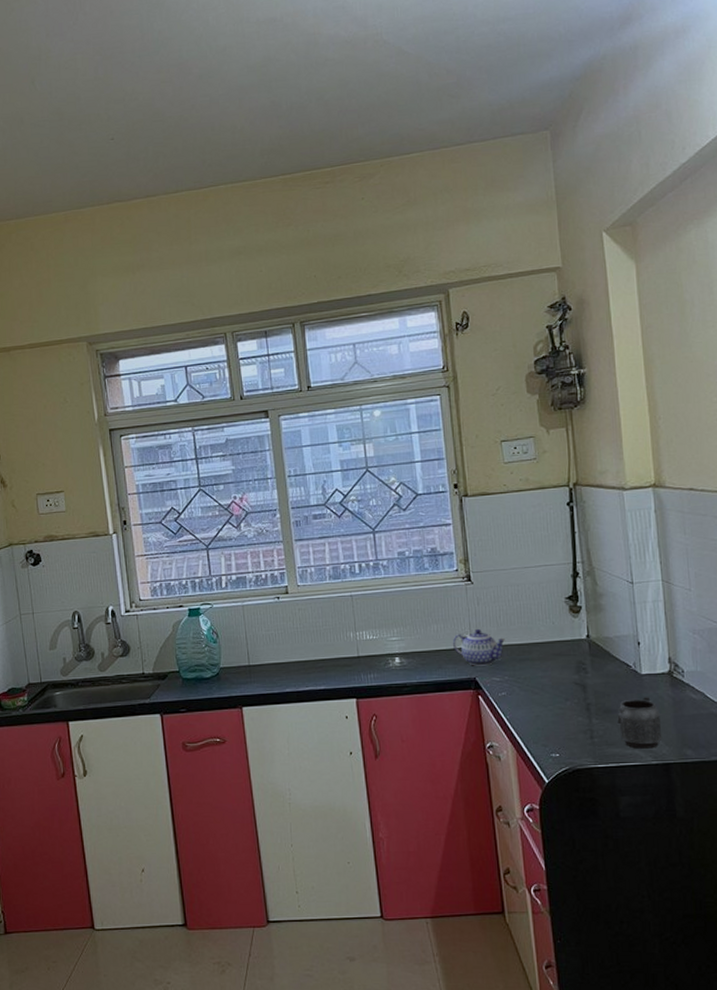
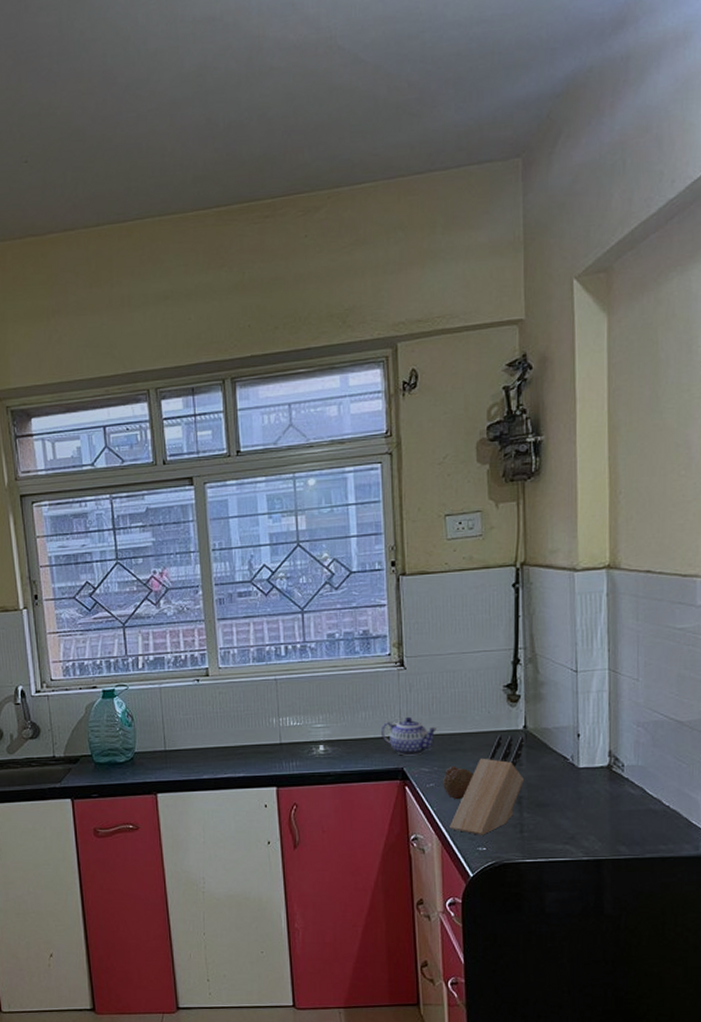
fruit: none [514,675,543,708] -> present [443,766,473,800]
knife block: none [523,644,591,742] -> present [450,735,525,835]
mug: present [617,696,661,749] -> none [550,790,595,844]

